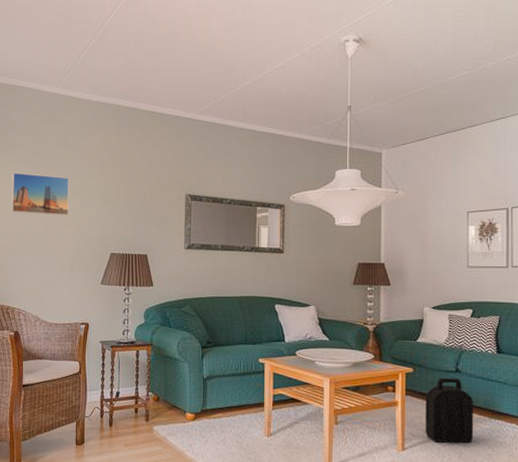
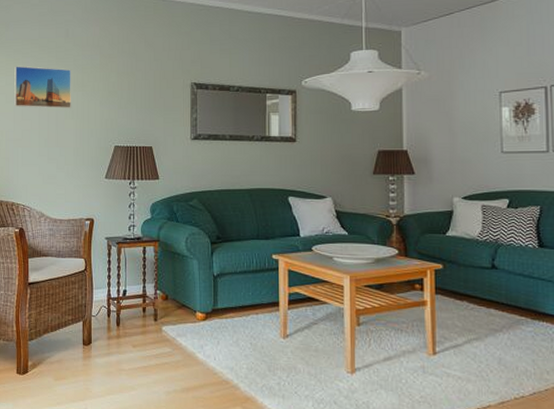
backpack: present [425,377,474,443] -> none [458,274,515,347]

